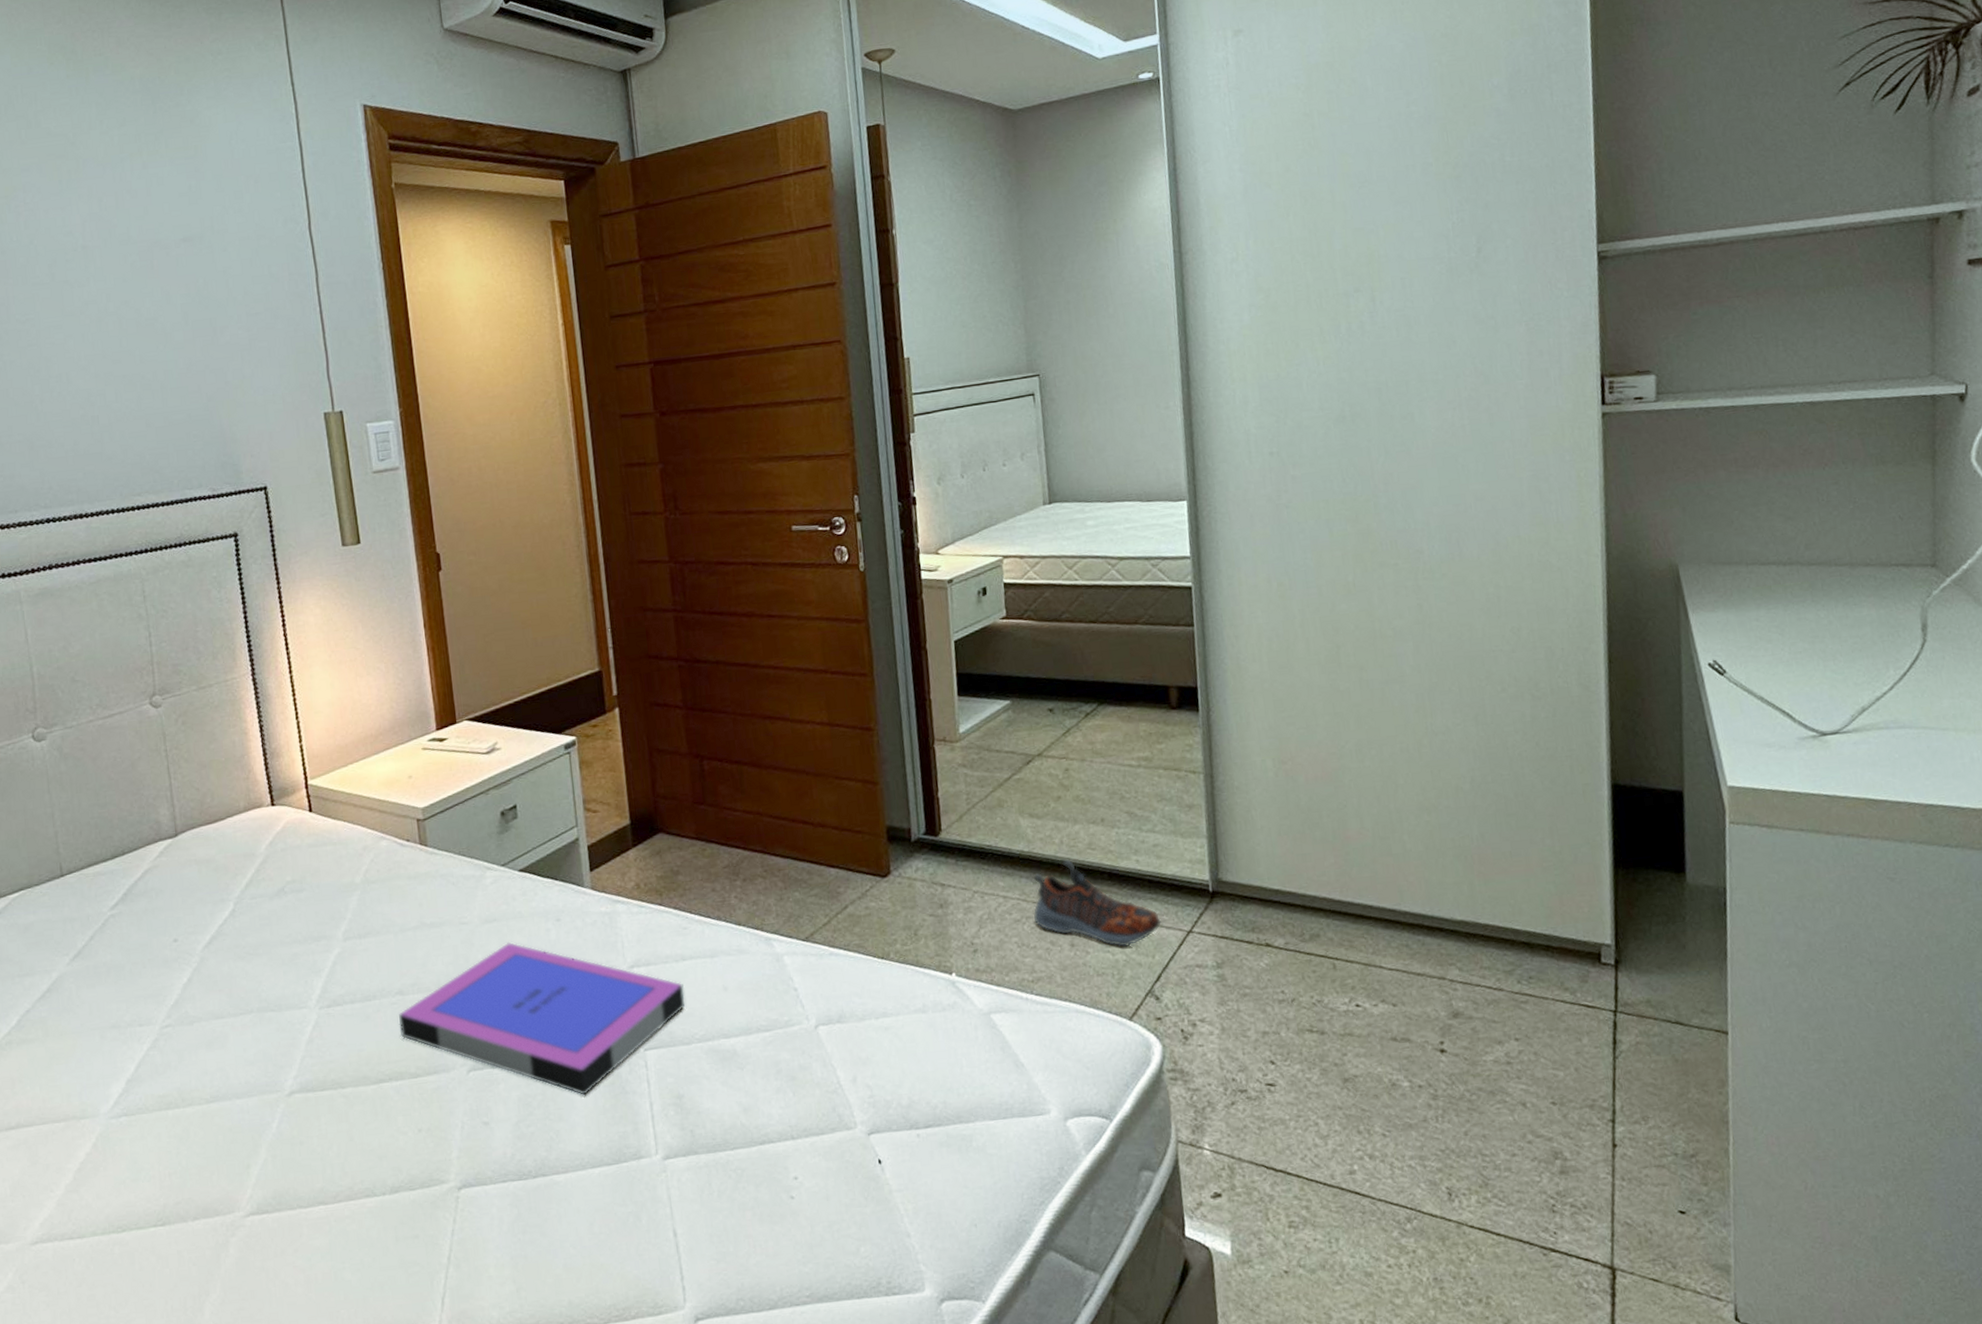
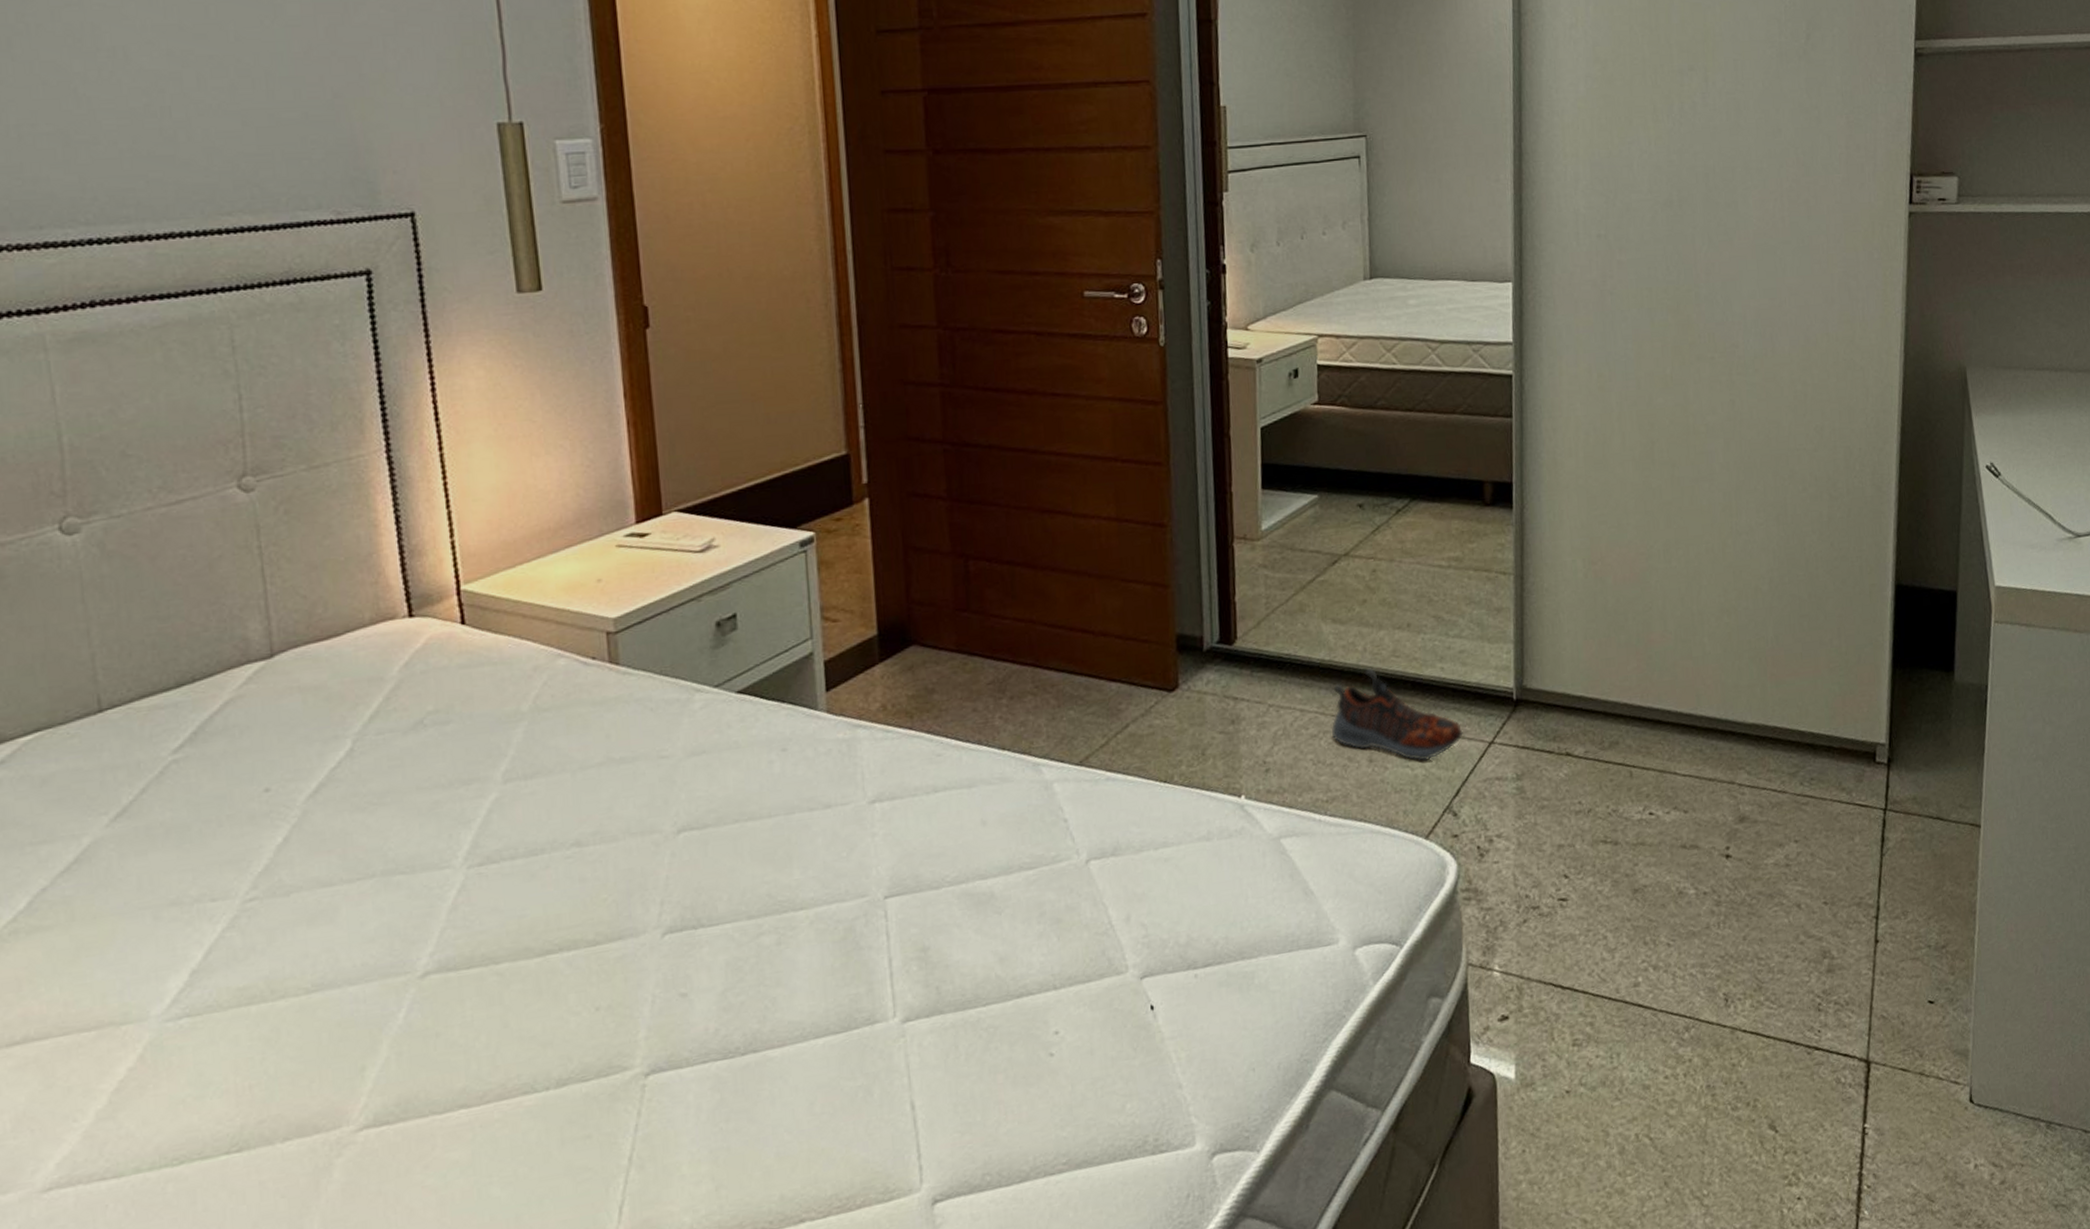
book: present [399,941,686,1095] -> none [574,777,936,955]

